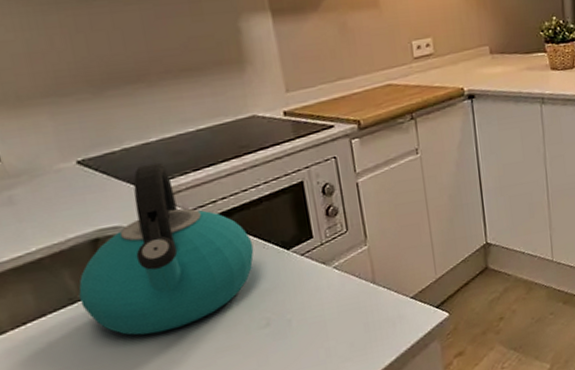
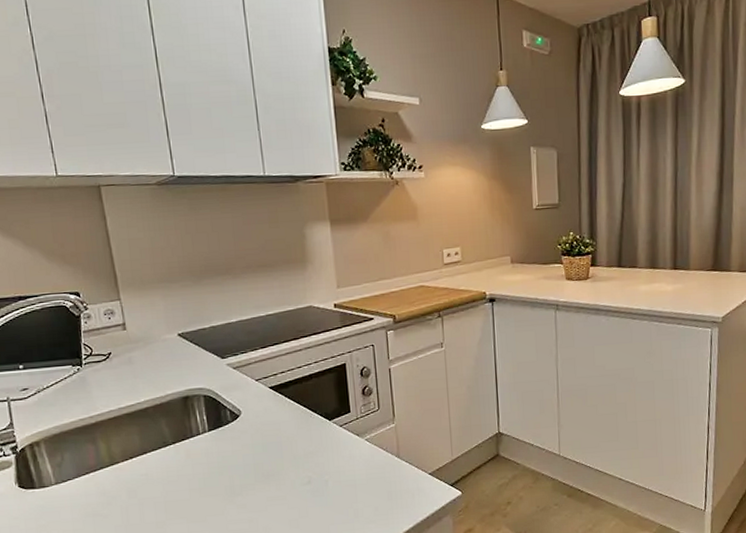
kettle: present [78,162,254,336] -> none [171,339,303,479]

